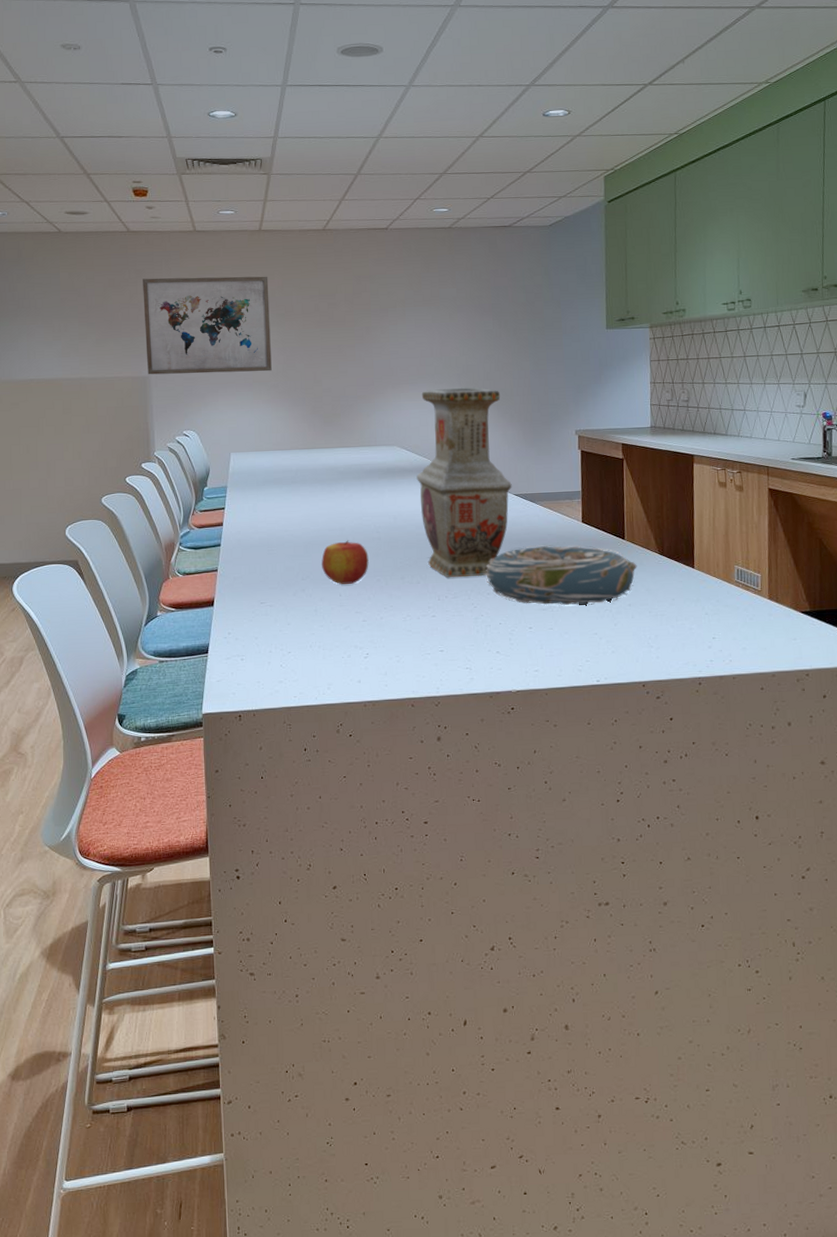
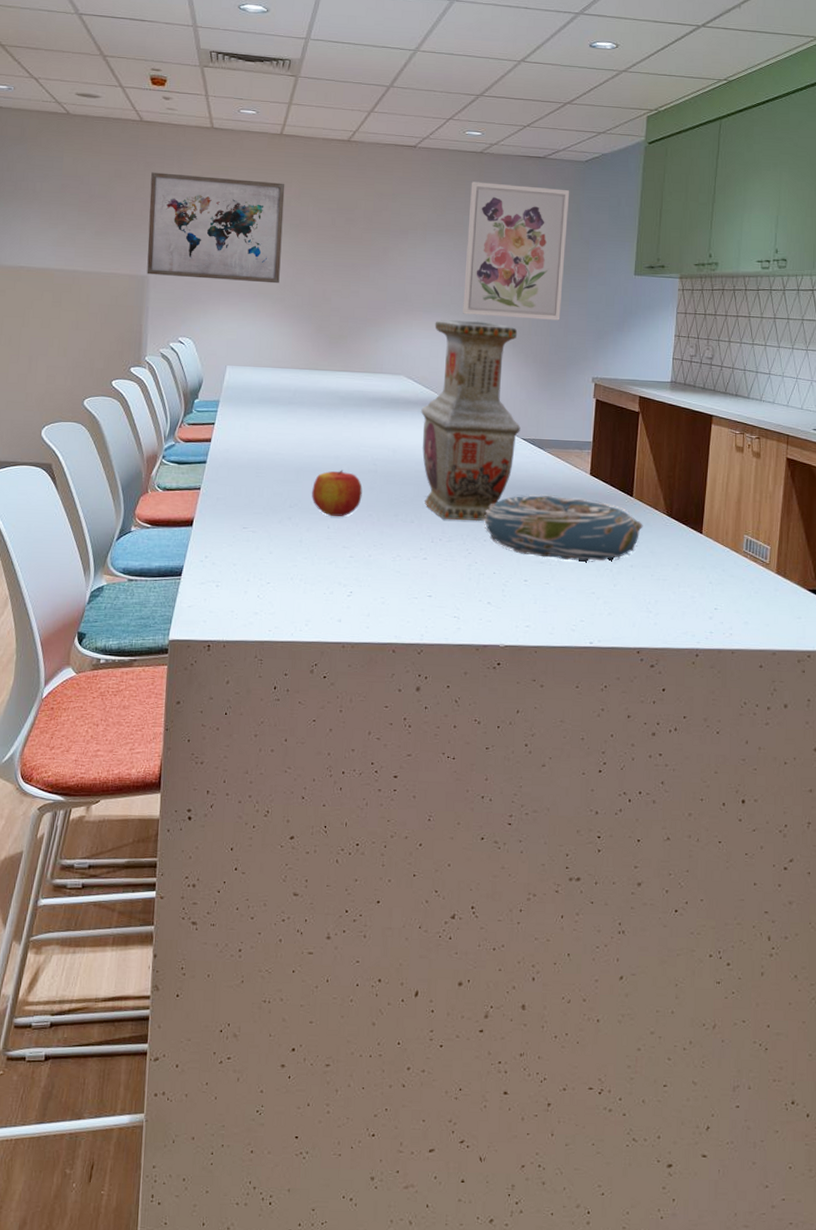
wall art: none [443,254,540,382] -> present [463,181,570,320]

